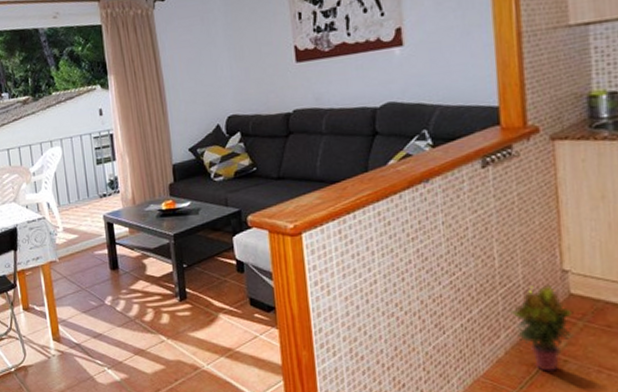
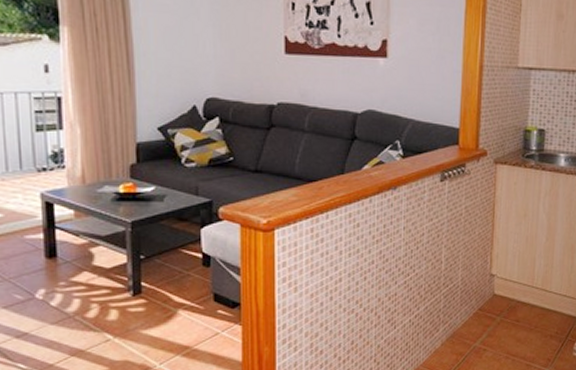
potted plant: present [510,284,574,372] -> none [449,286,495,359]

